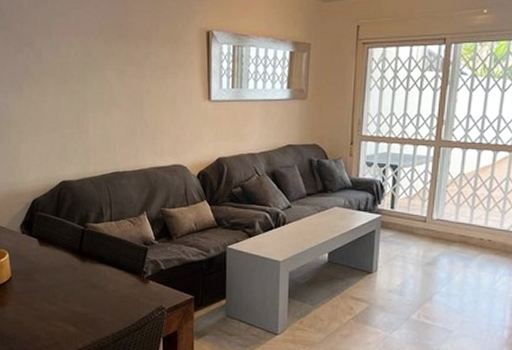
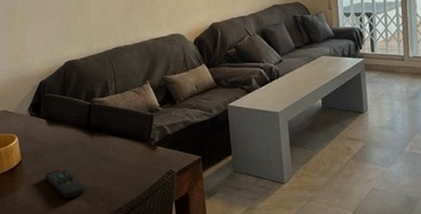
remote control: none [33,289,75,321] -> present [44,168,86,199]

